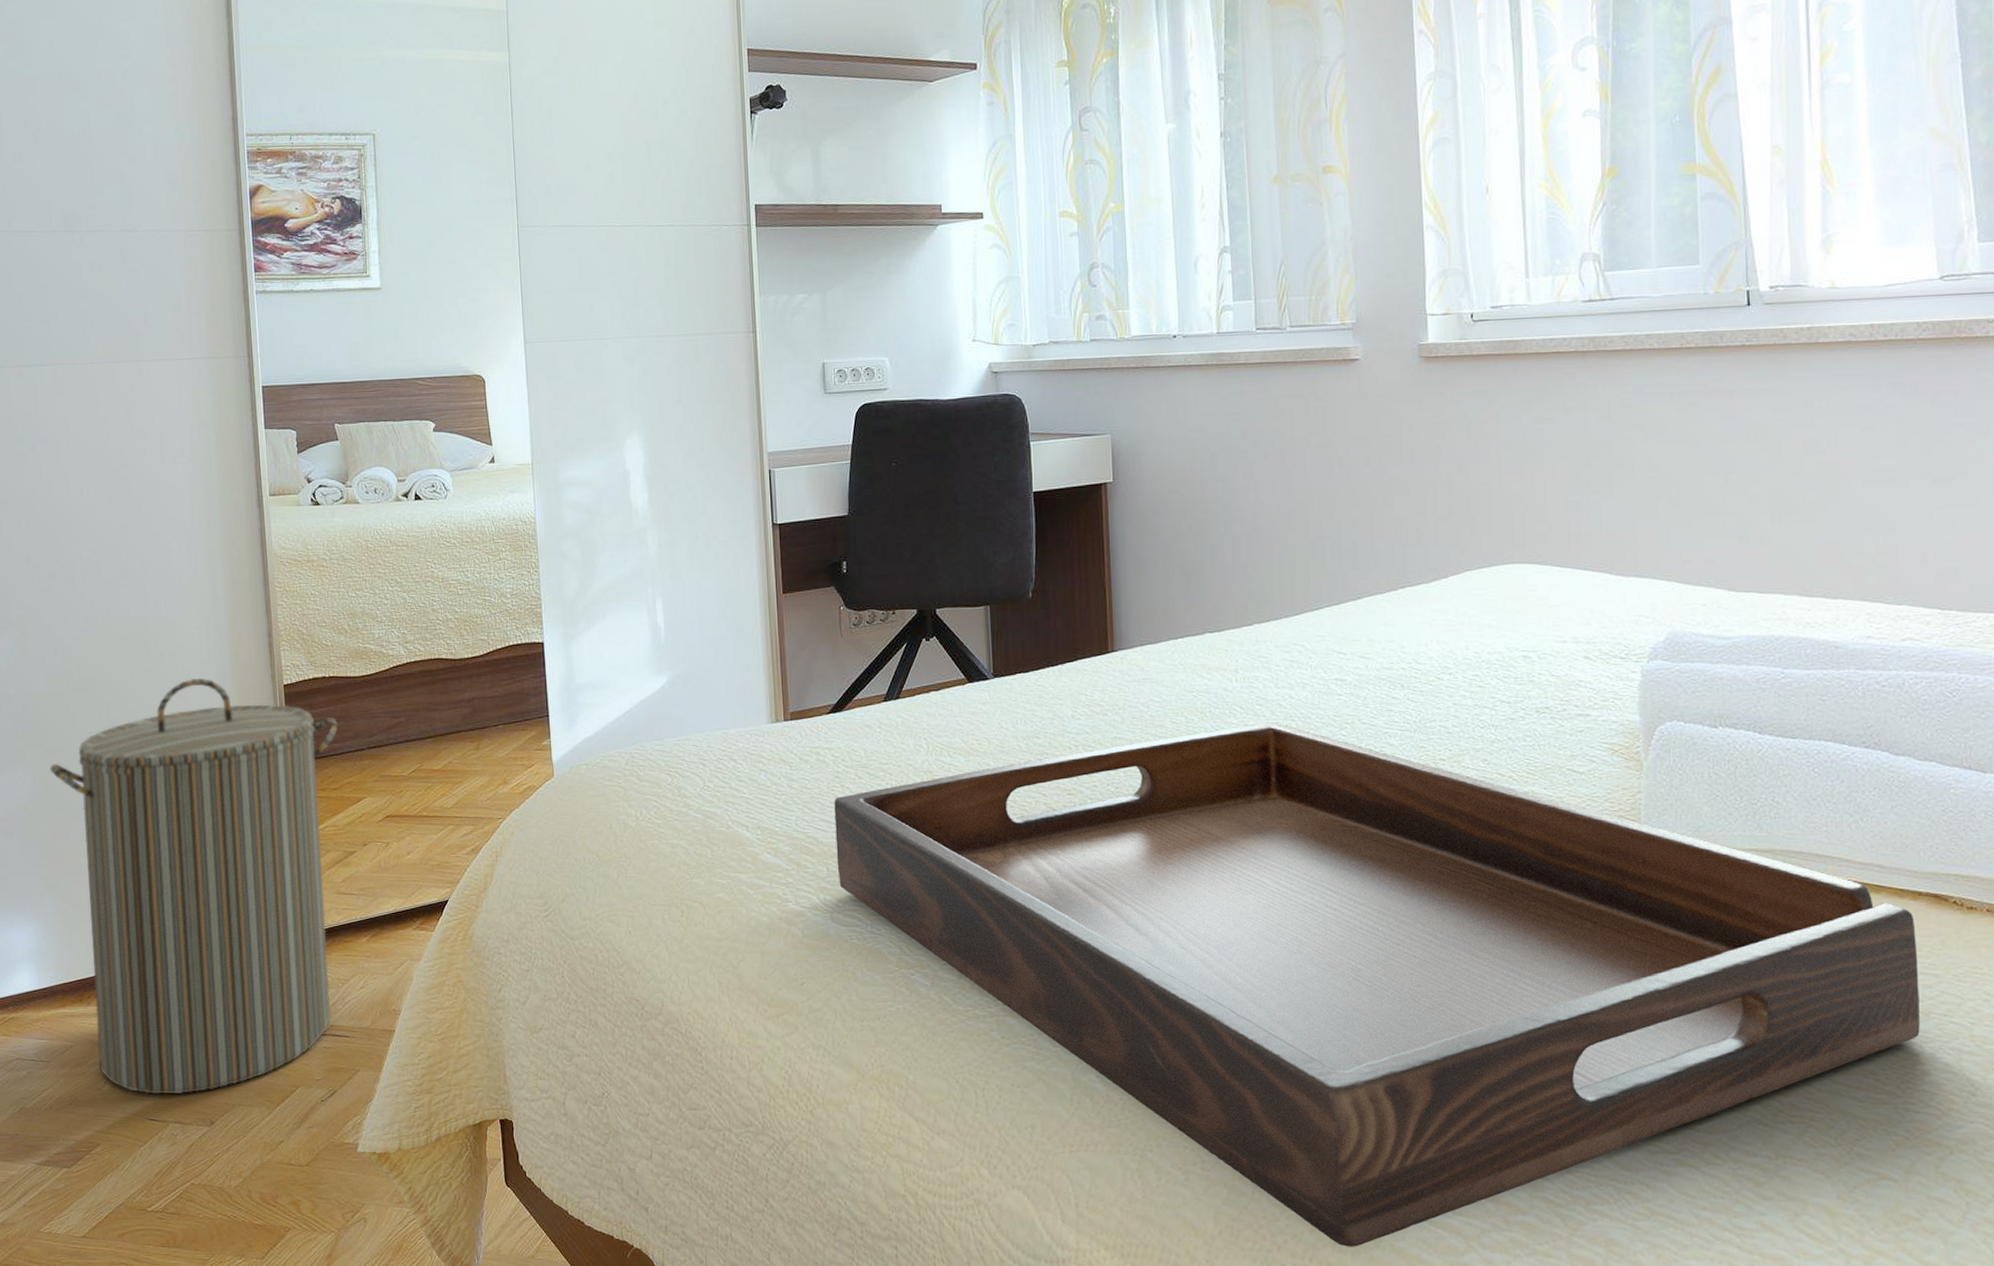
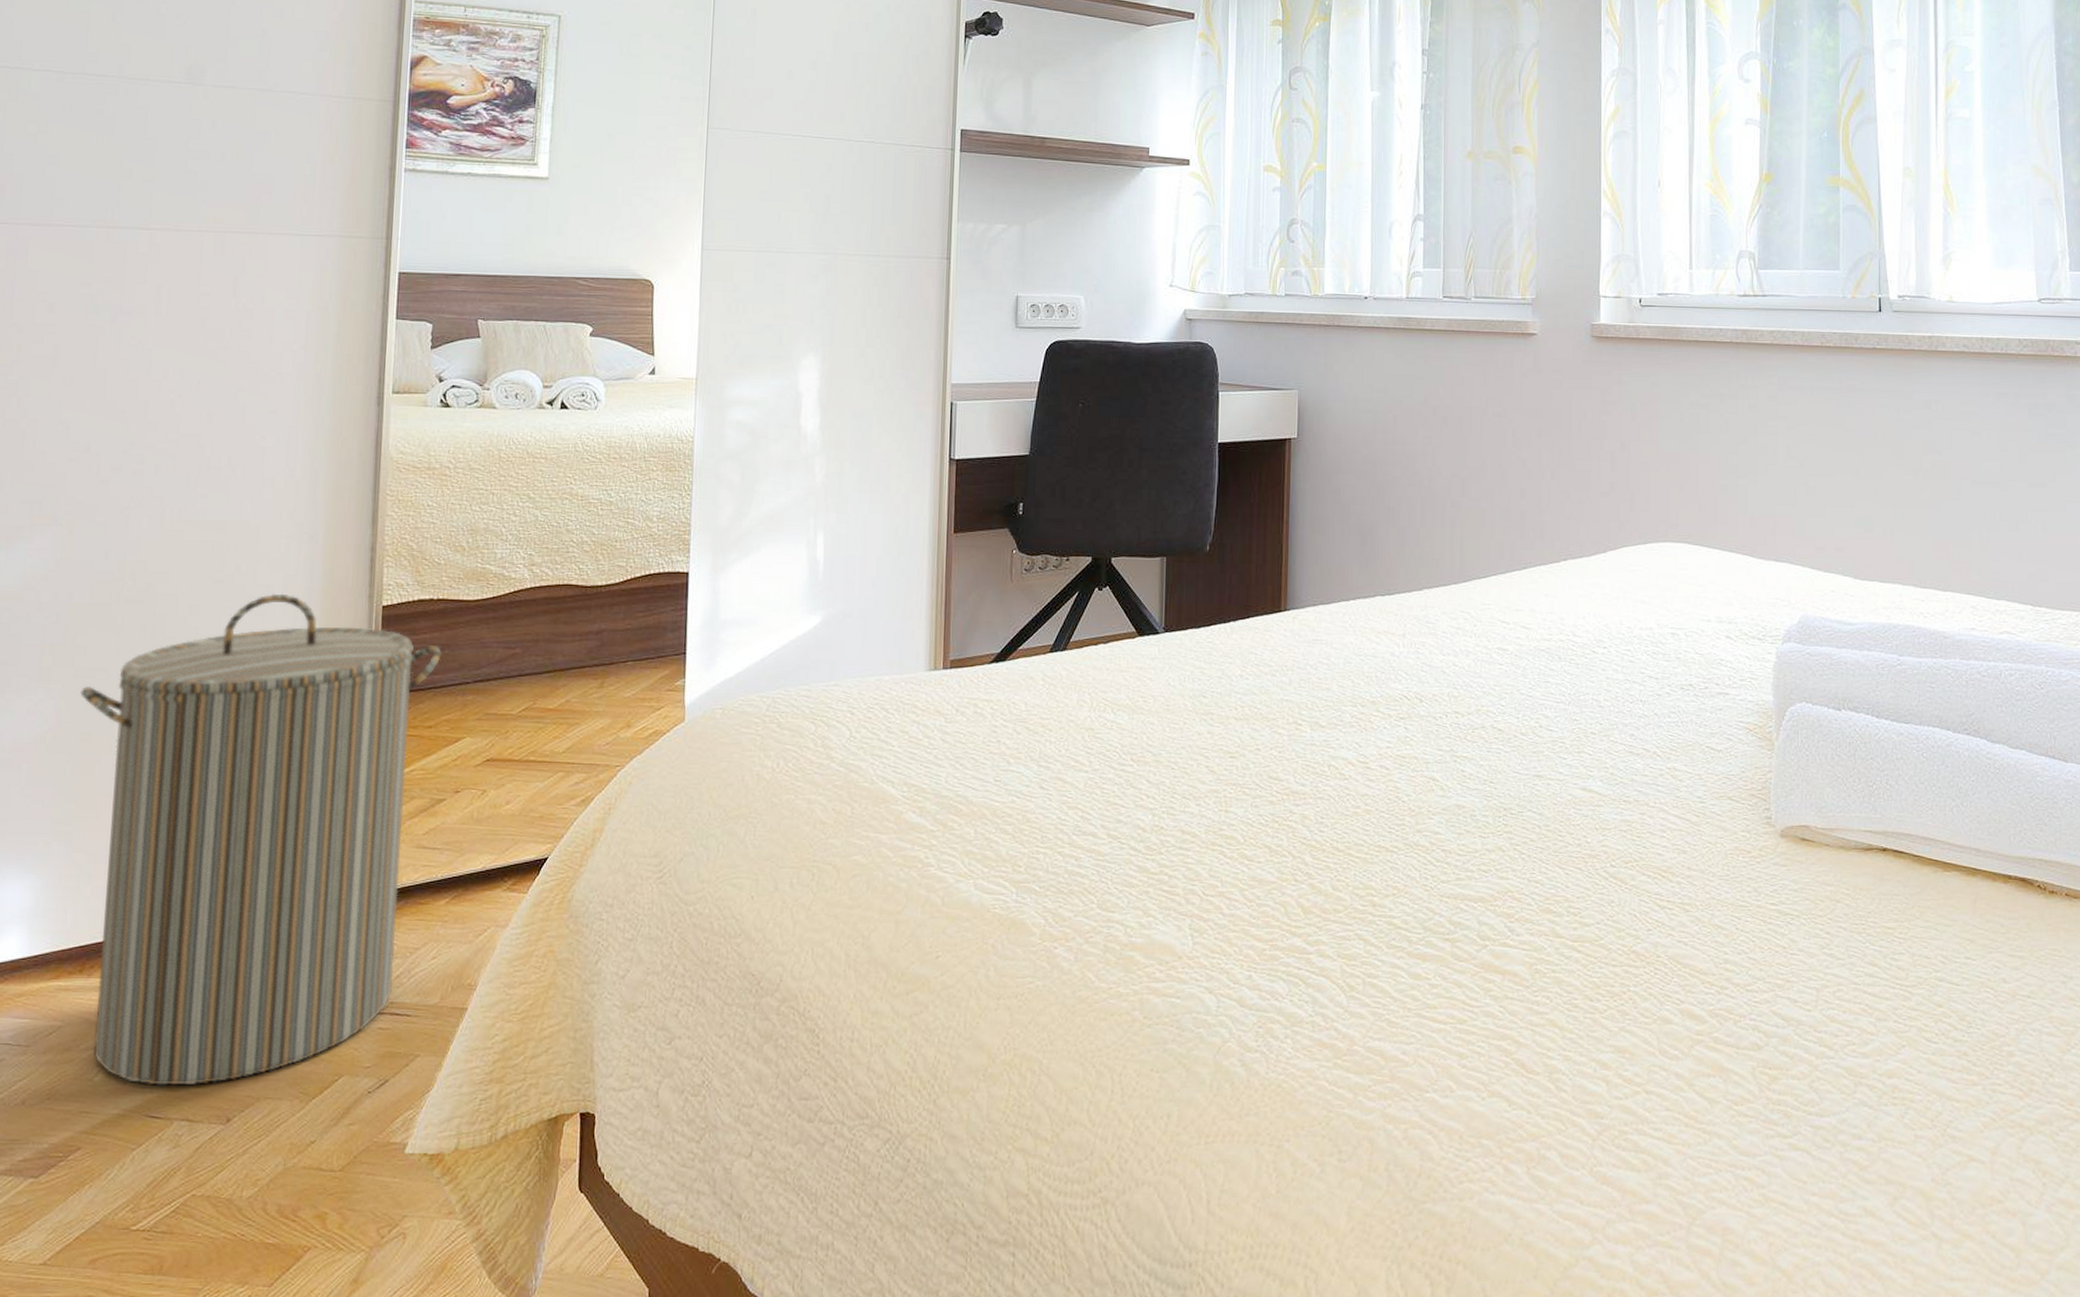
serving tray: present [834,722,1920,1247] -> none [985,689,2007,1242]

